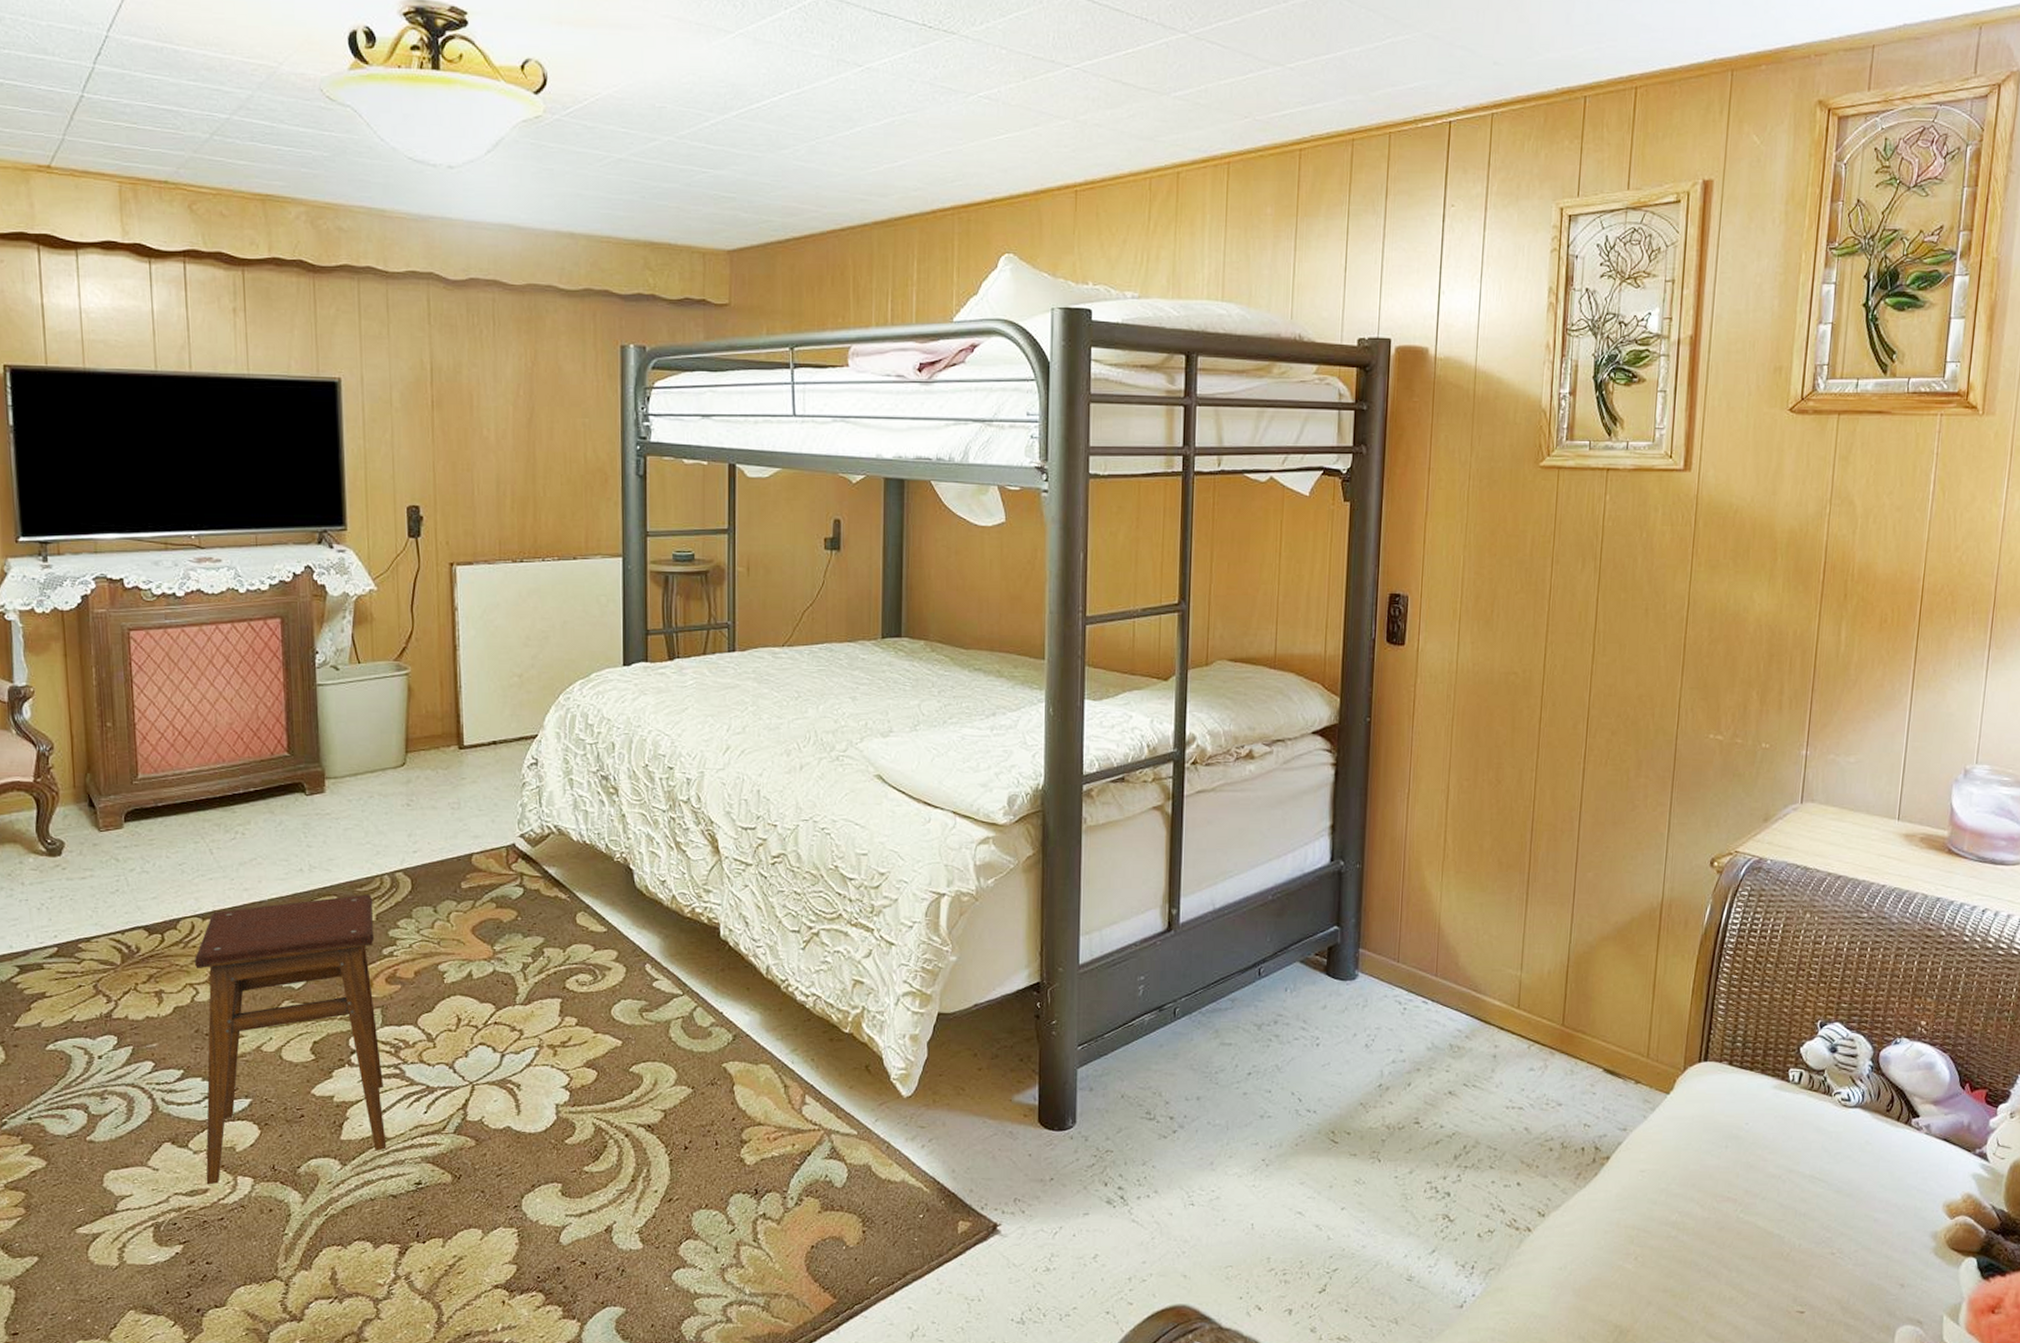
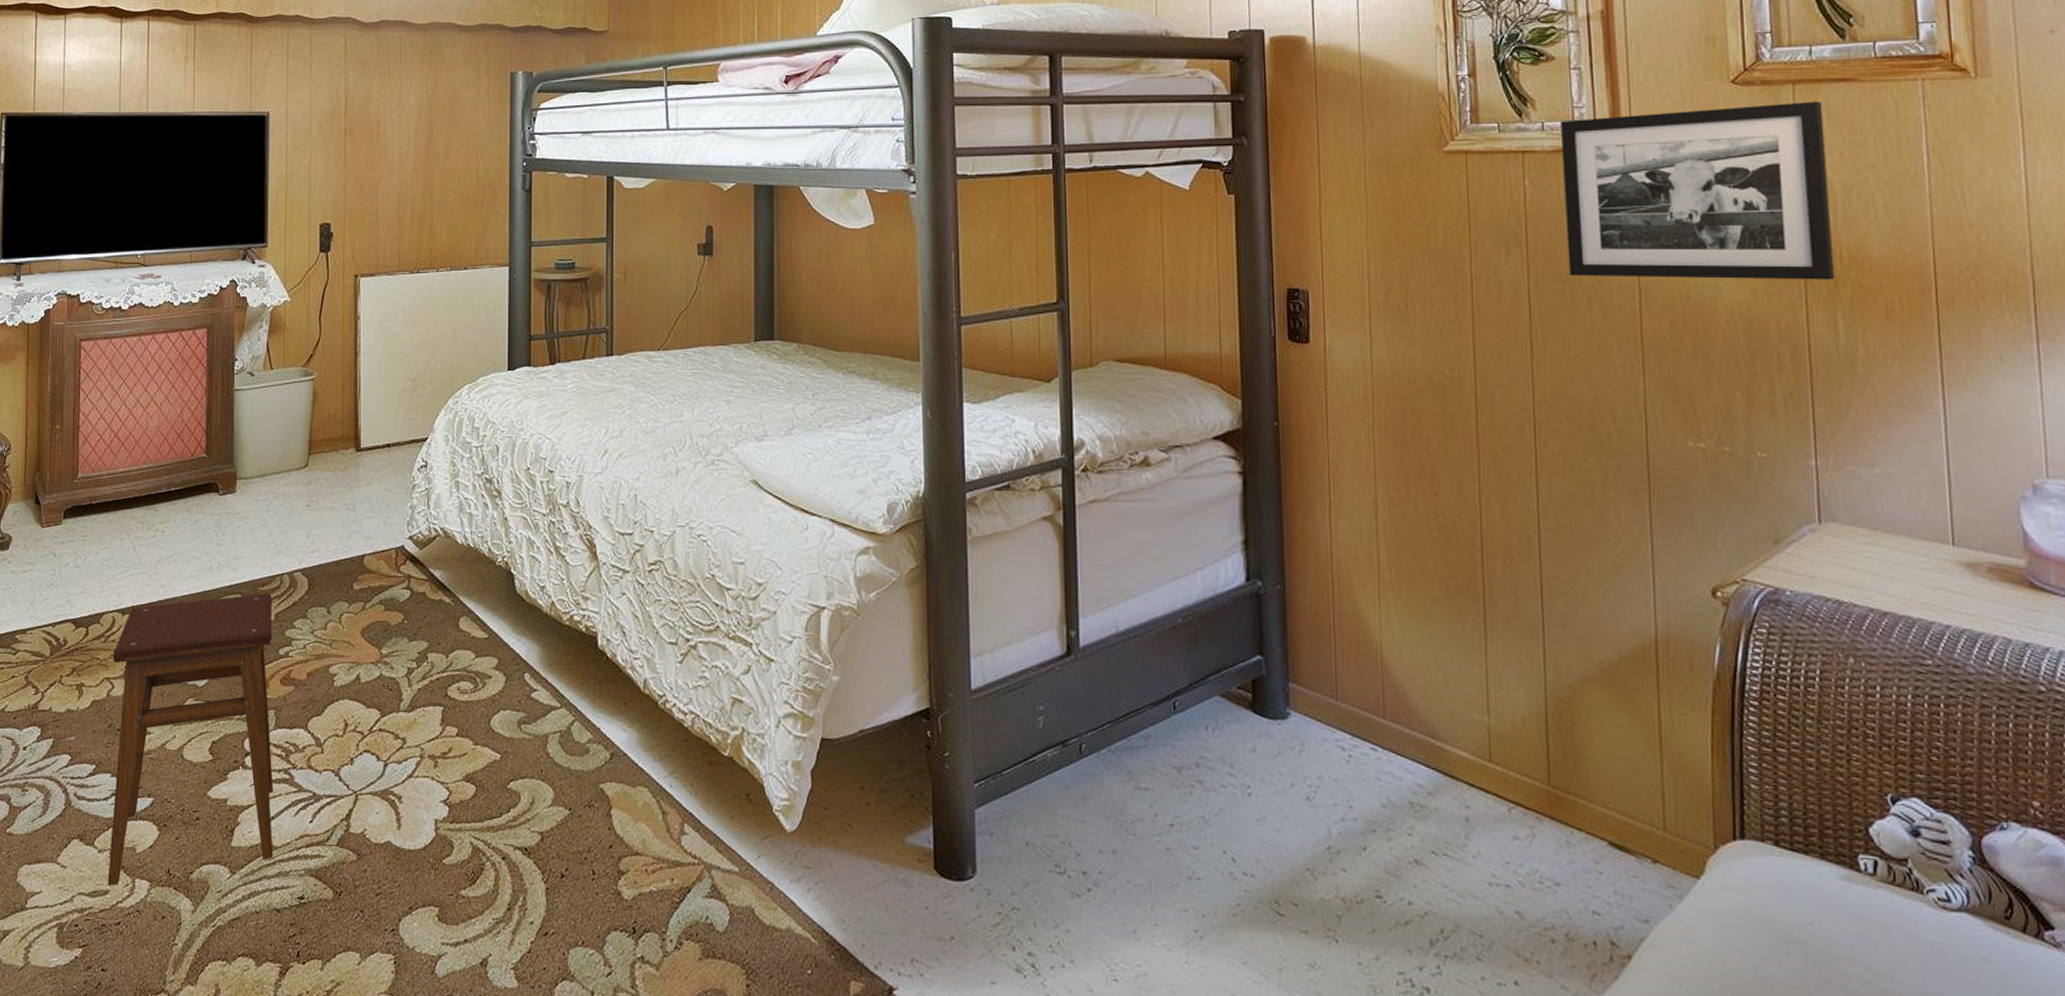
picture frame: none [1633,431,1859,594] -> present [1561,101,1834,280]

